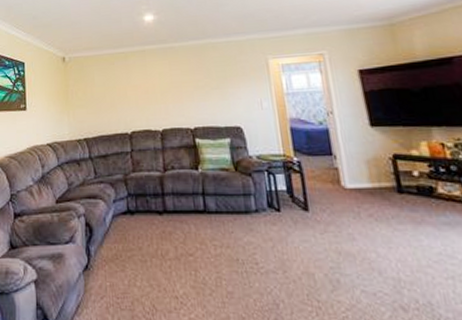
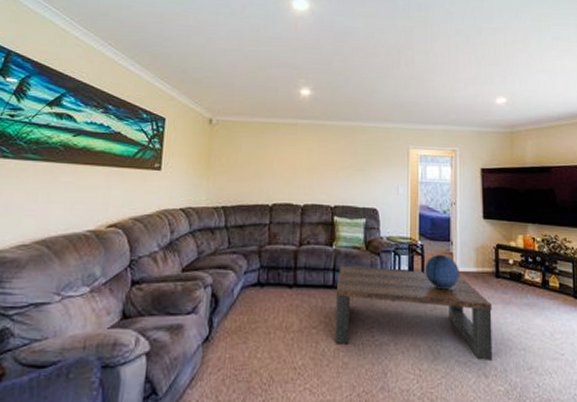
coffee table: none [208,188,411,293] -> present [335,265,493,362]
decorative sphere: none [305,170,351,210] -> present [424,254,459,290]

